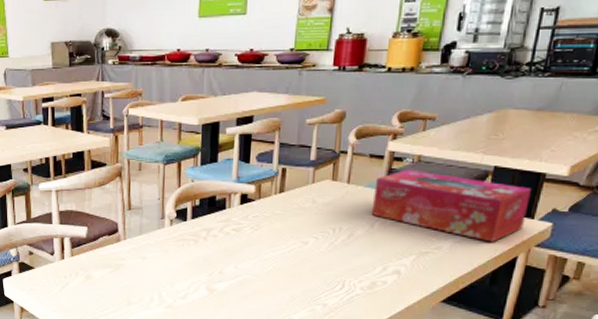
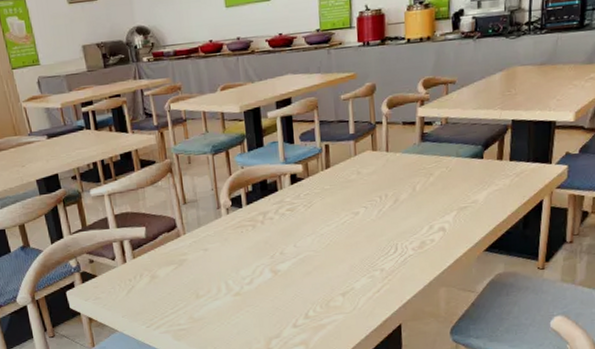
tissue box: present [371,169,531,242] -> none [411,131,546,190]

